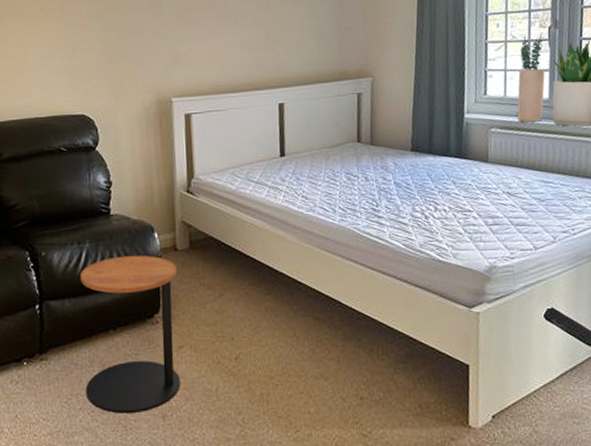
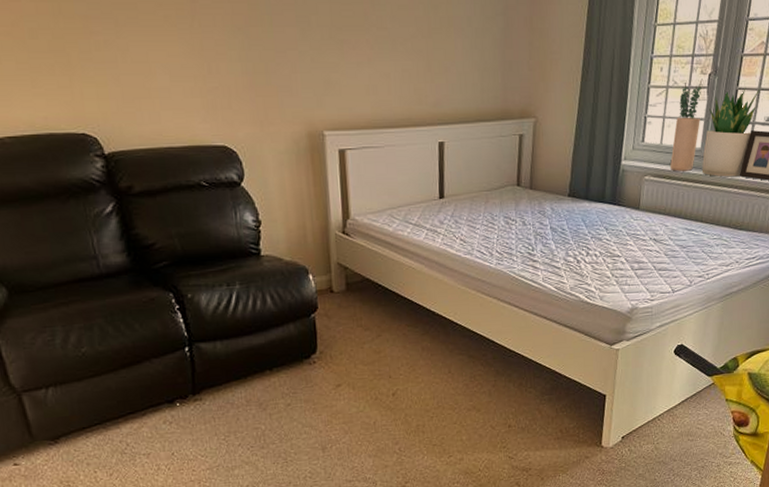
side table: present [81,255,181,414] -> none [232,296,340,448]

